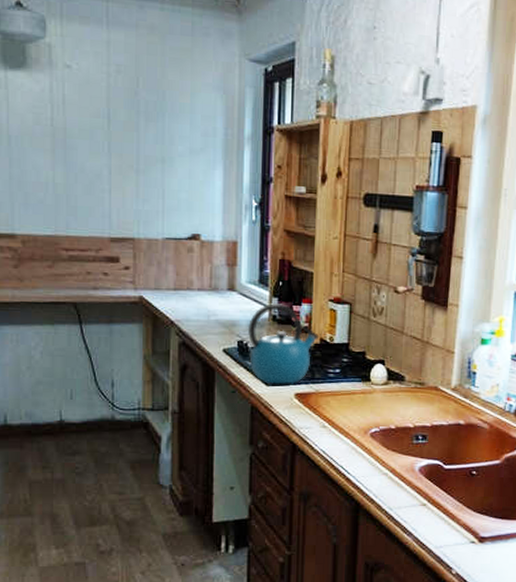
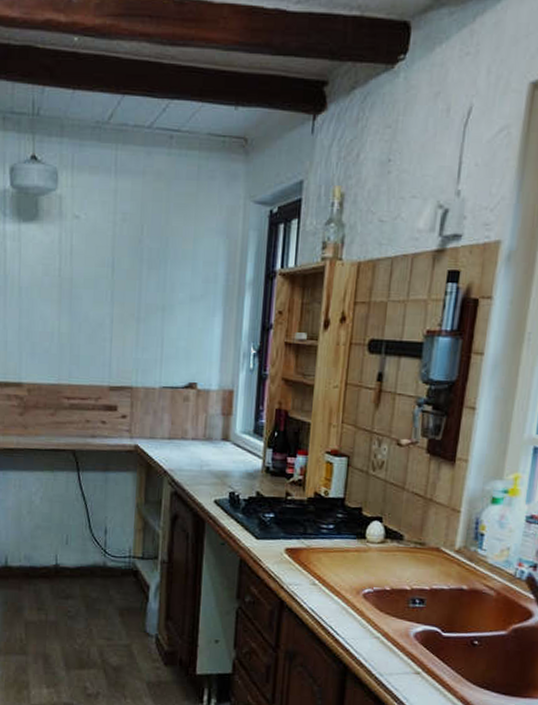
kettle: present [247,303,320,384] -> none [239,454,314,539]

